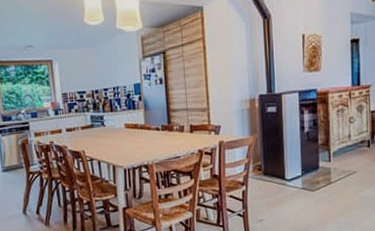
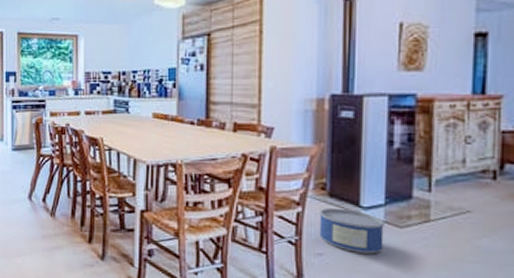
storage bin: none [258,182,303,215] -> present [319,207,384,254]

